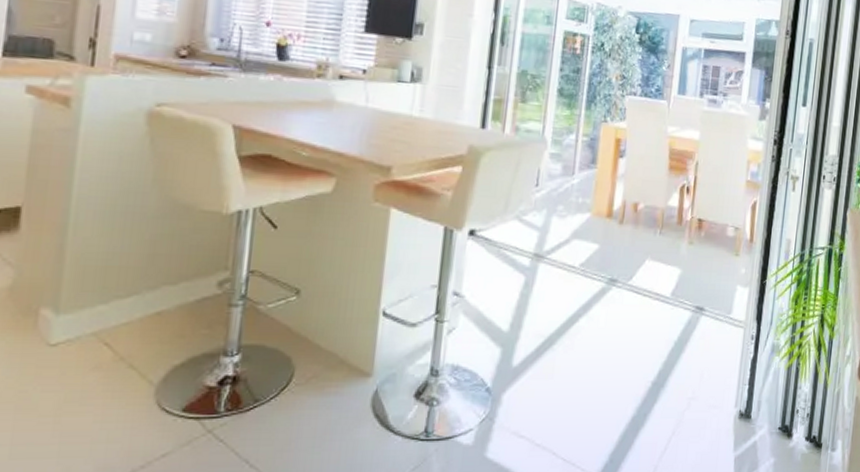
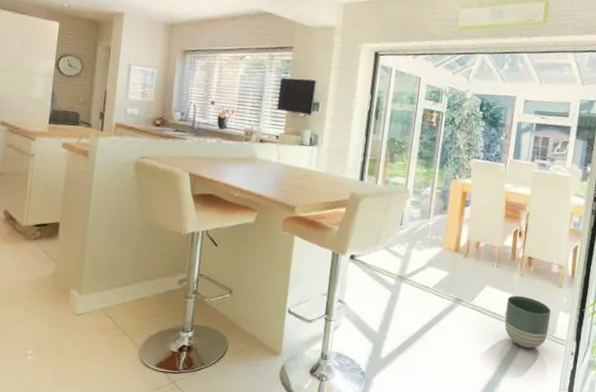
planter: none [670,269,727,335] -> present [504,295,552,349]

